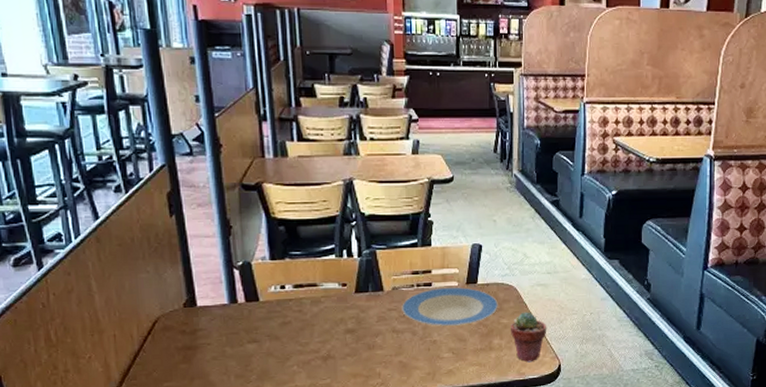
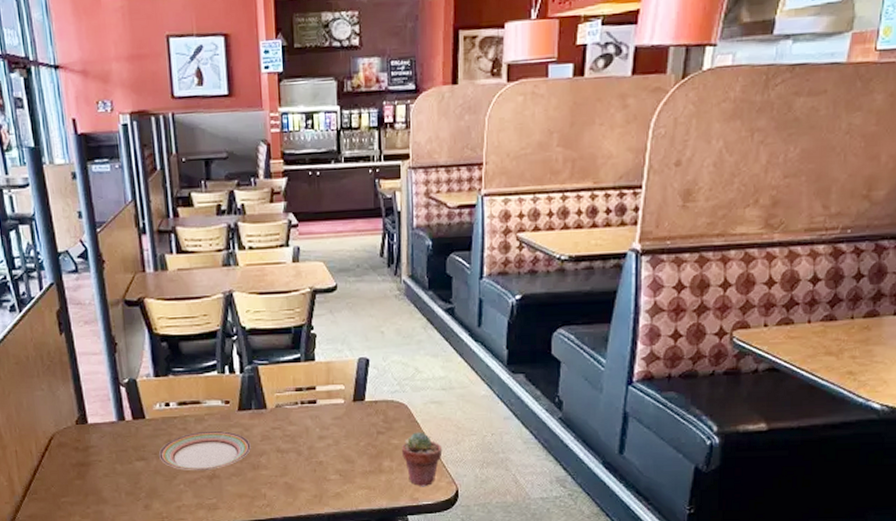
plate: none [273,312,367,352] -> present [159,430,251,471]
plate: present [402,287,498,326] -> none [286,405,388,446]

